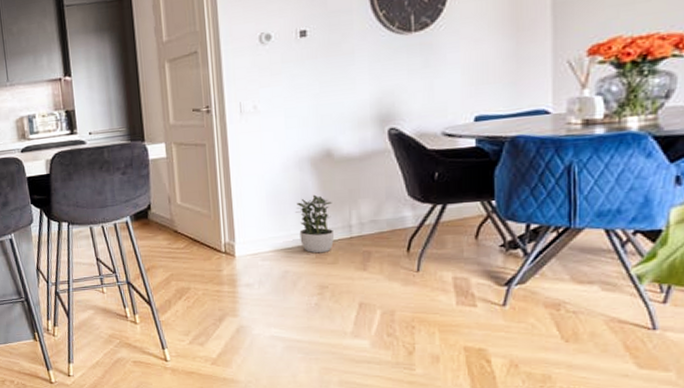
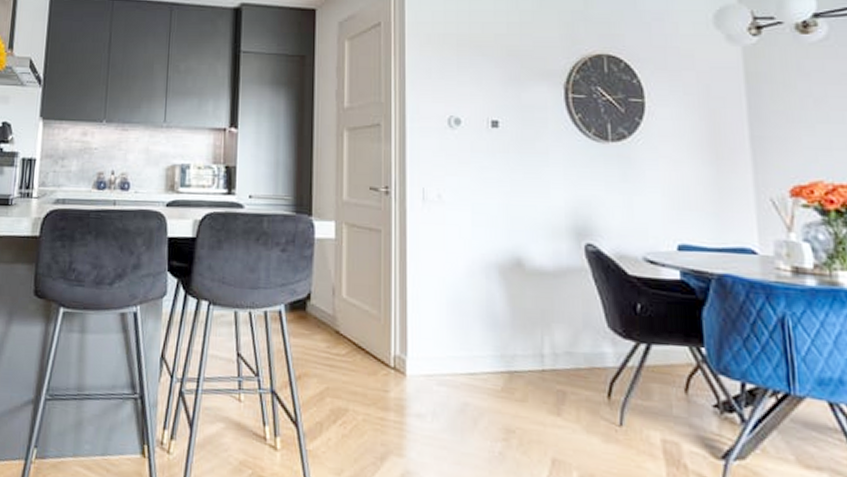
potted plant: present [295,194,334,253] -> none [479,310,523,386]

